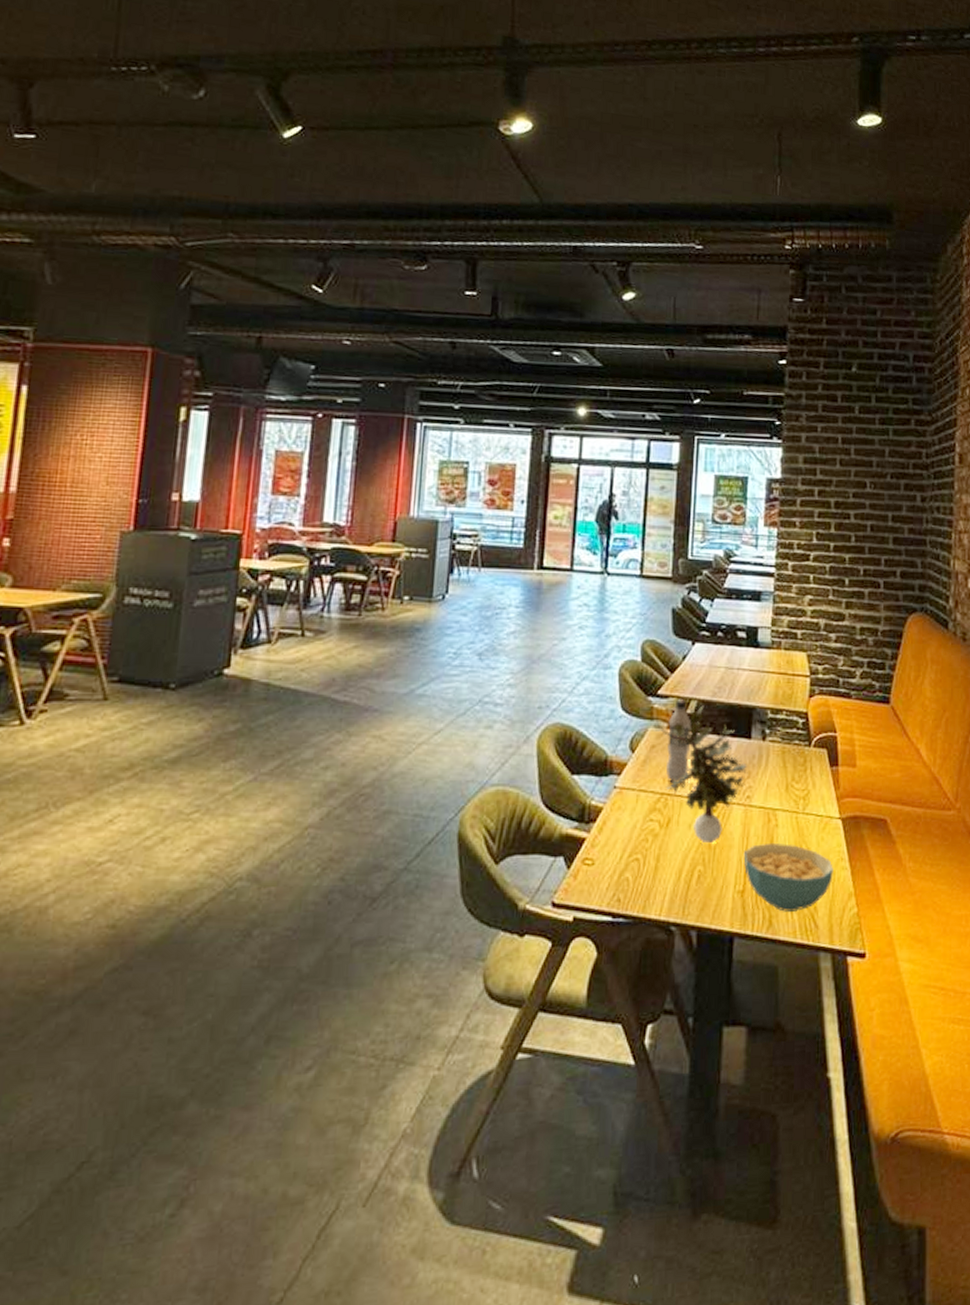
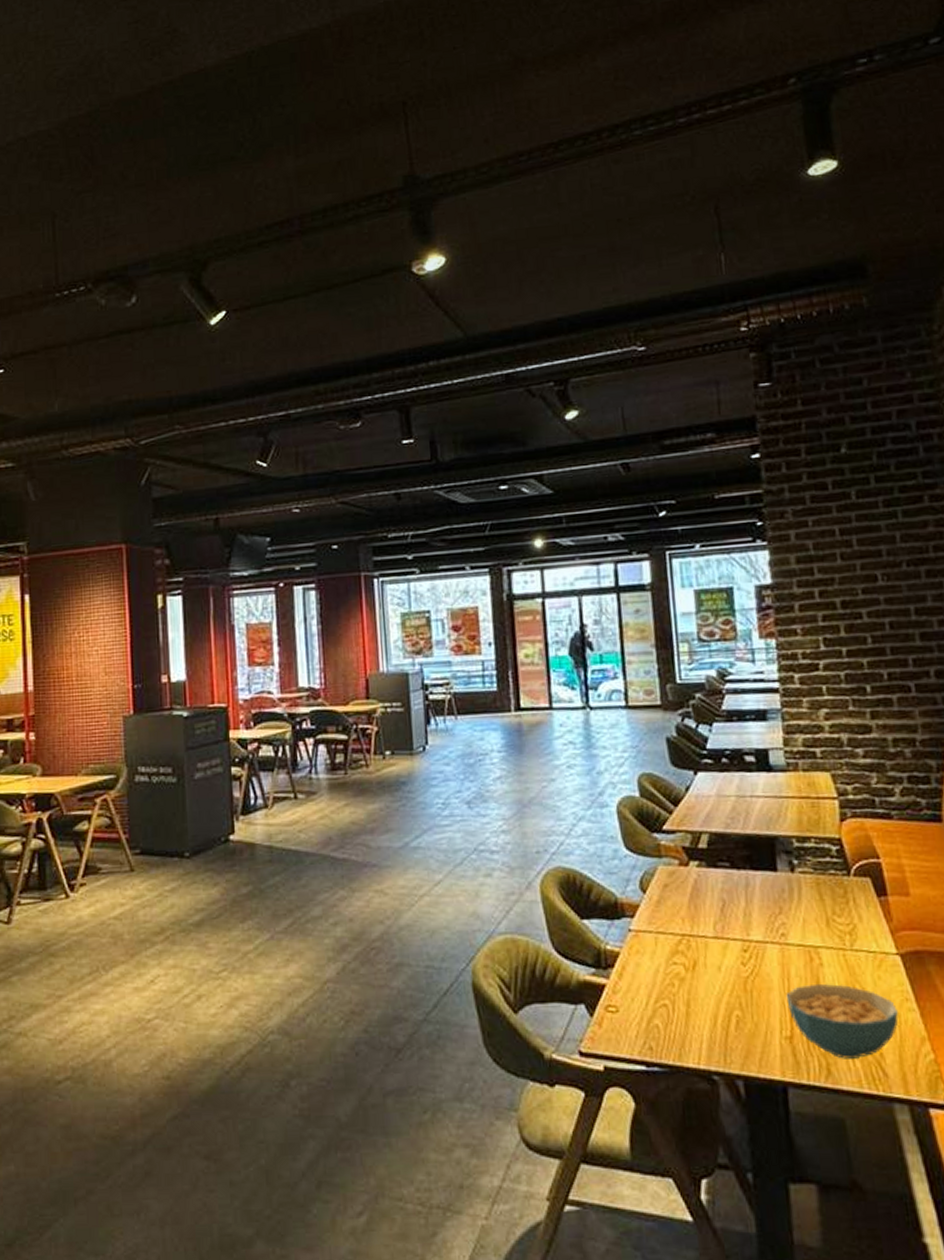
potted plant: present [653,705,748,844] -> none [662,838,779,987]
beverage bottle: present [665,699,692,783] -> none [679,833,710,923]

